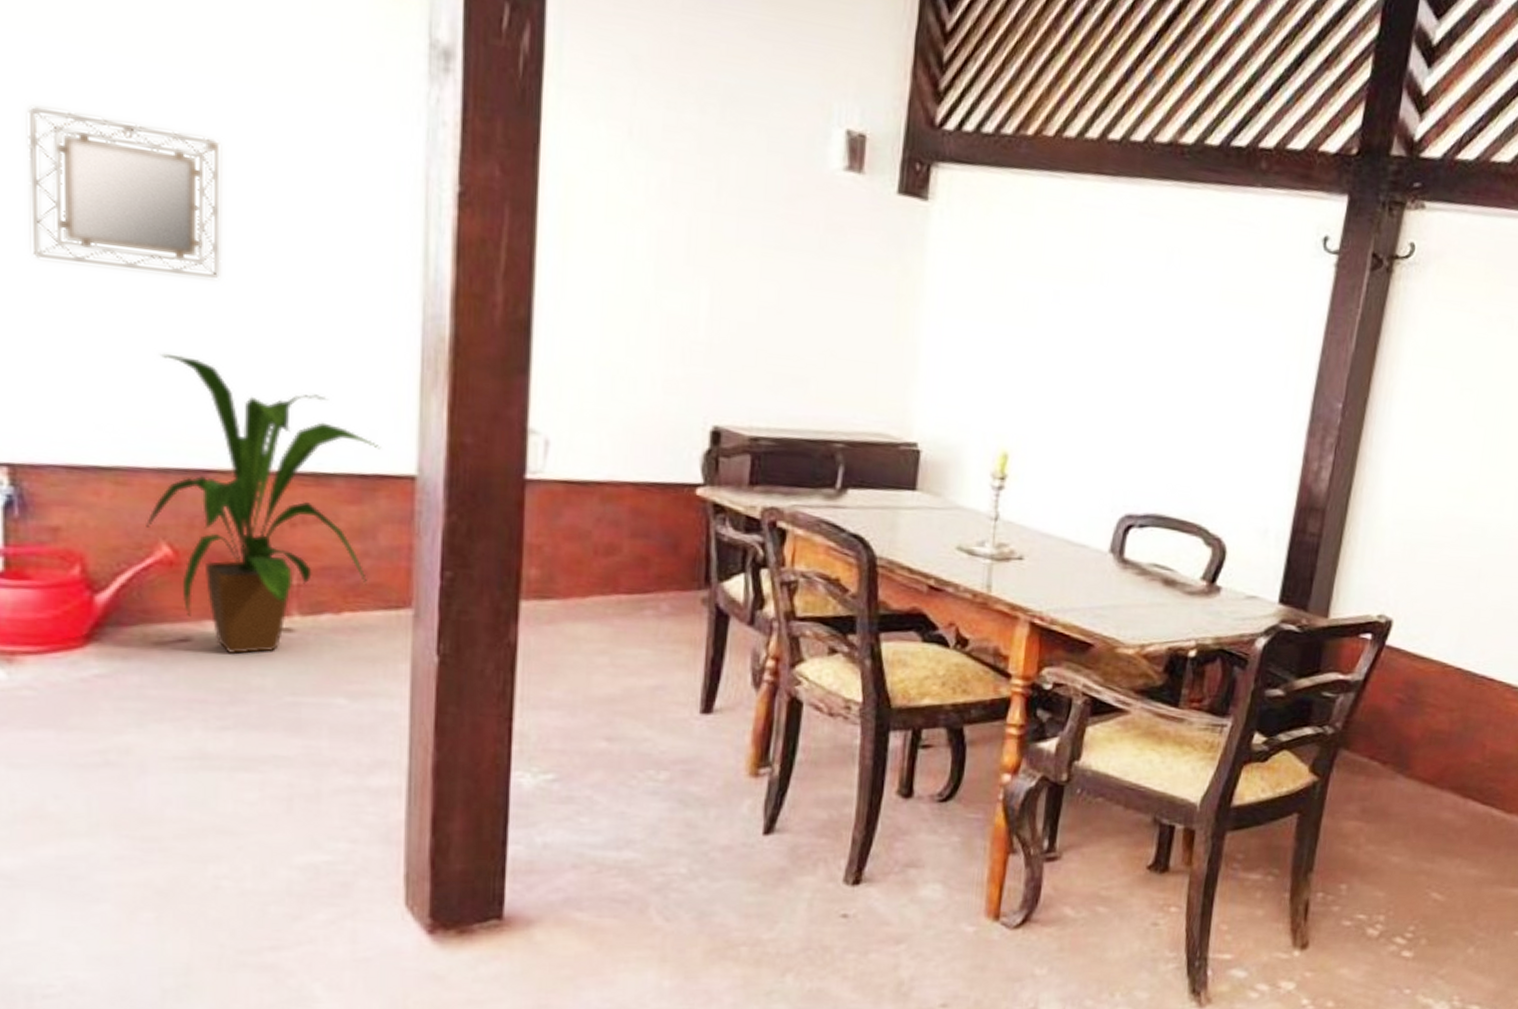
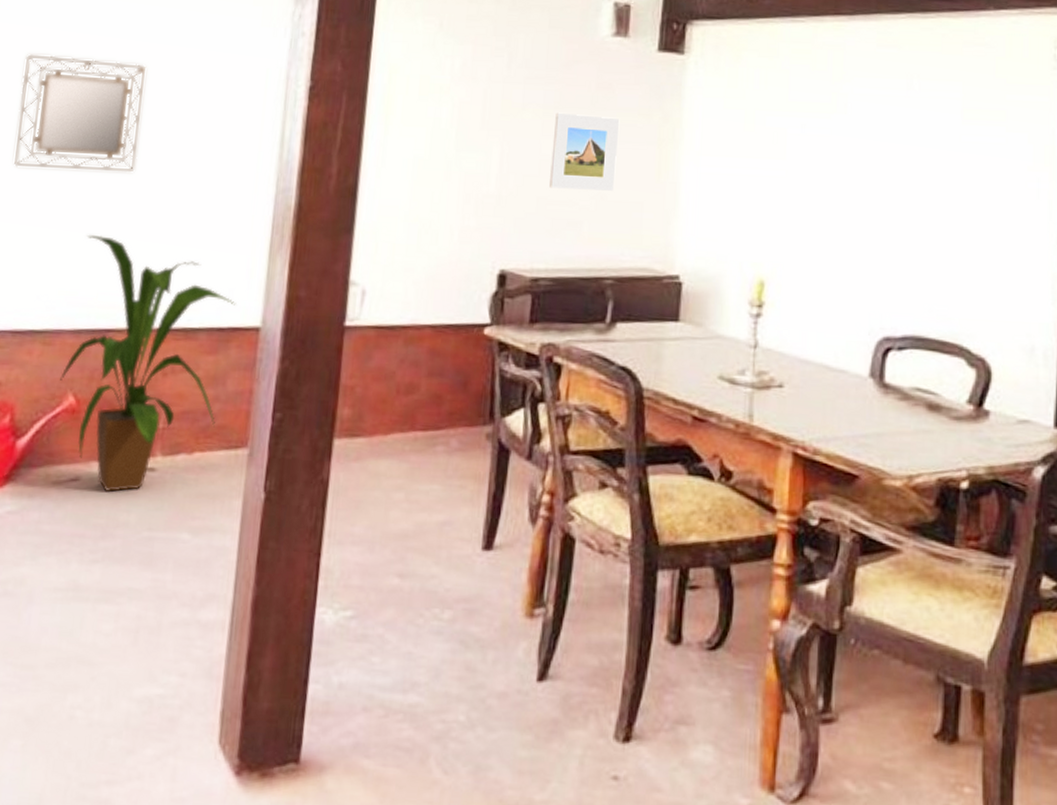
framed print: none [770,253,853,348] -> present [549,112,620,191]

